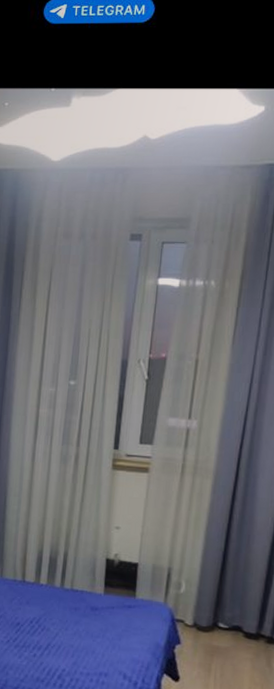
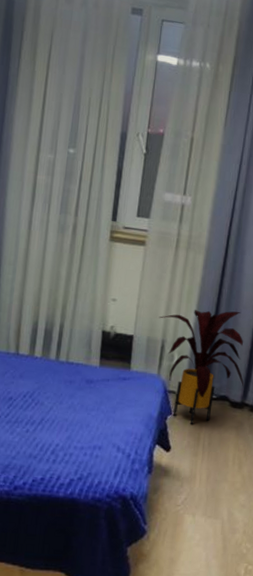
house plant: none [164,537,260,654] -> present [158,310,244,424]

